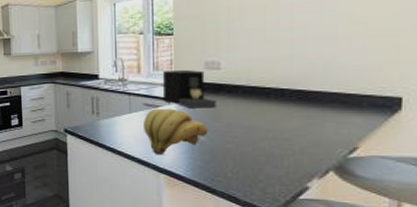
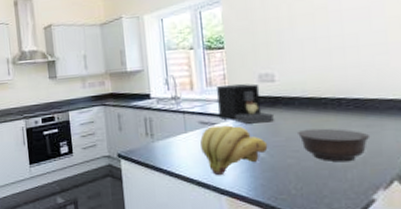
bowl: none [239,117,311,150] -> present [298,128,371,162]

